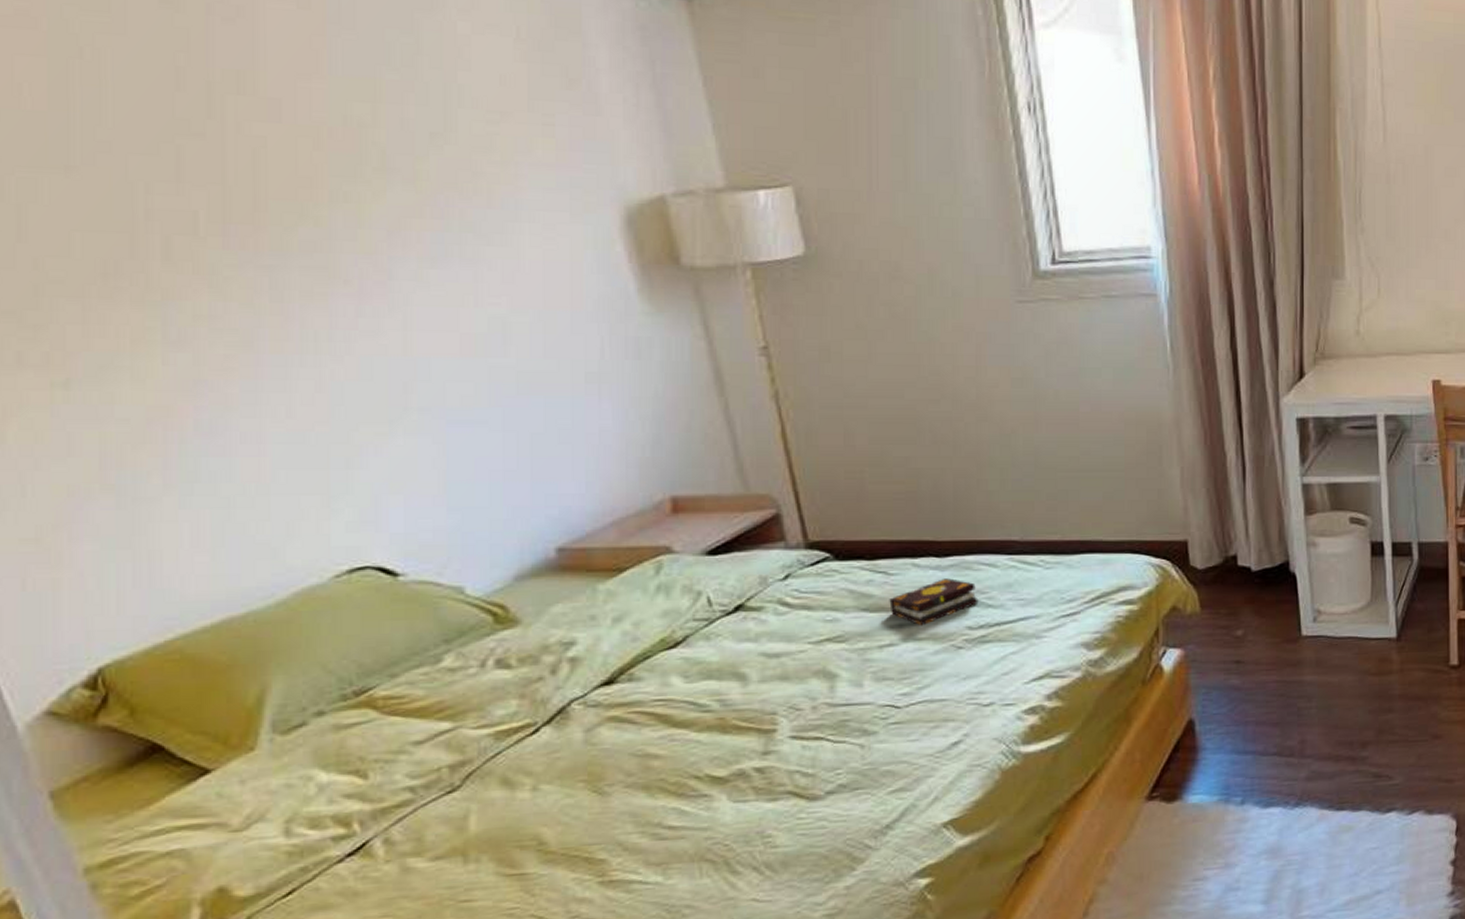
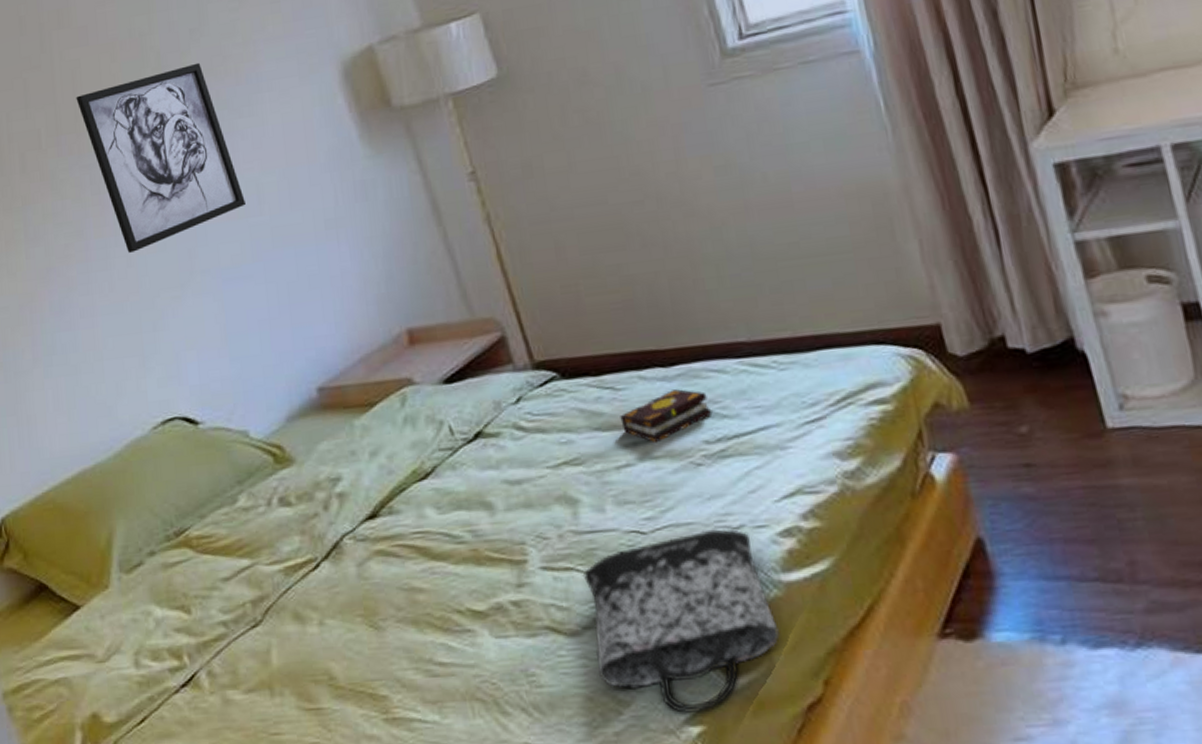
wall art: none [256,173,486,376] -> present [76,62,246,253]
tote bag: none [833,705,1012,867] -> present [584,529,780,713]

